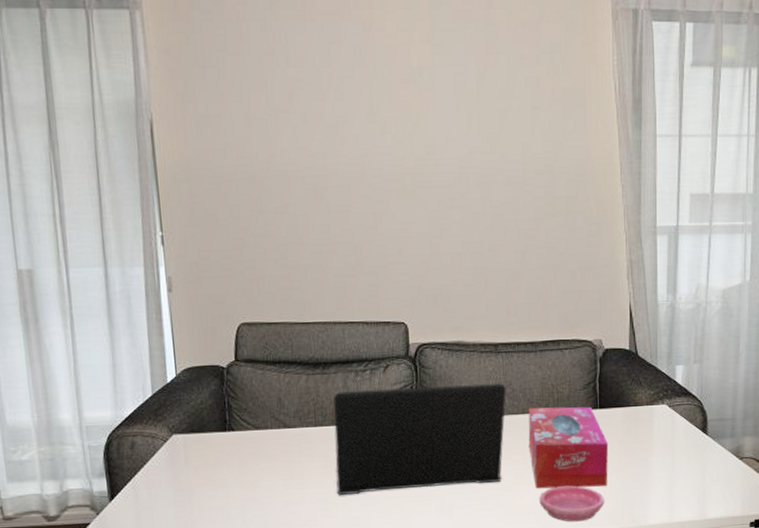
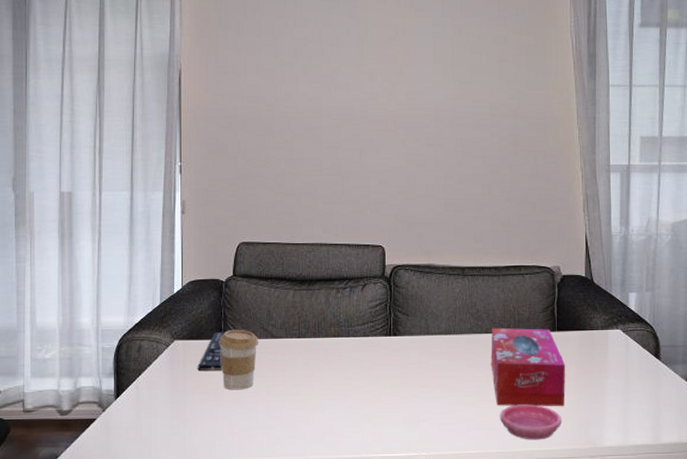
remote control: none [201,423,232,466] -> present [197,331,226,371]
coffee cup: none [224,419,271,486] -> present [219,329,259,390]
laptop: present [333,382,506,495] -> none [313,303,471,404]

